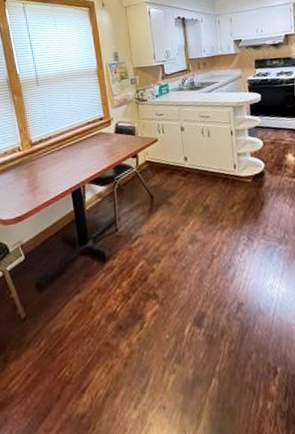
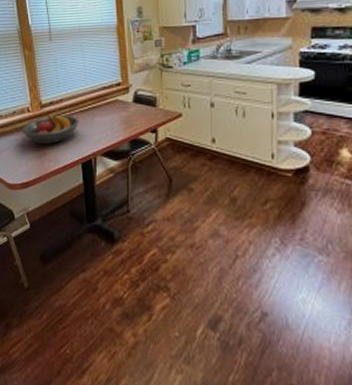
fruit bowl: none [13,150,68,179] -> present [21,114,80,144]

